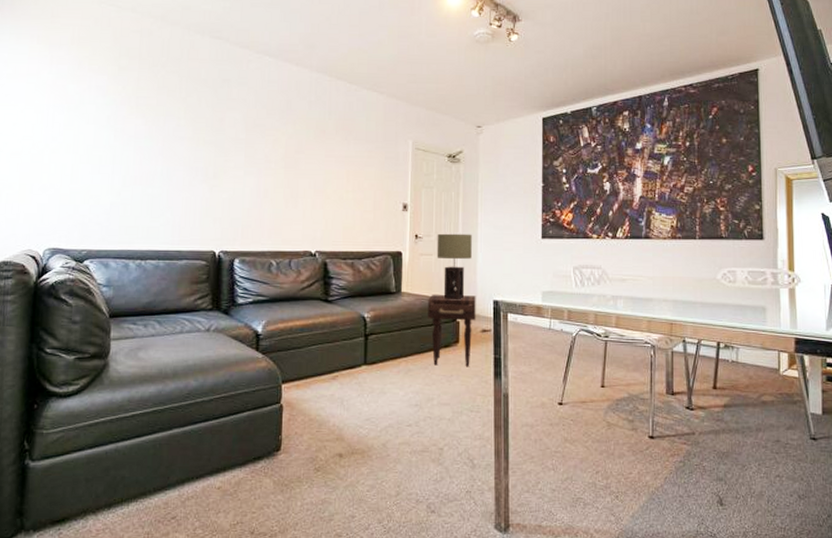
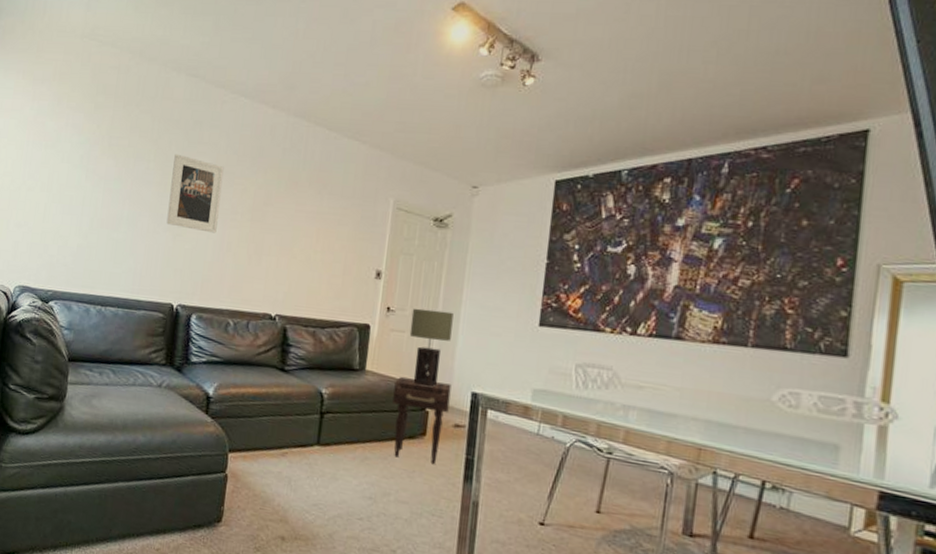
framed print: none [202,110,255,182] -> present [166,153,224,233]

